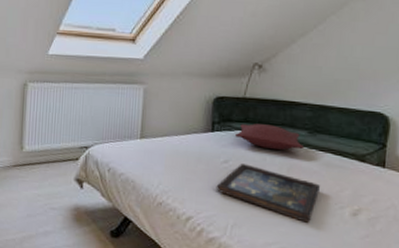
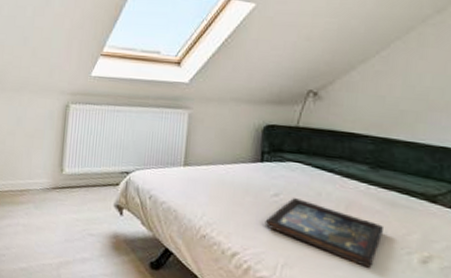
pillow: present [235,123,304,150] -> none [287,155,364,186]

